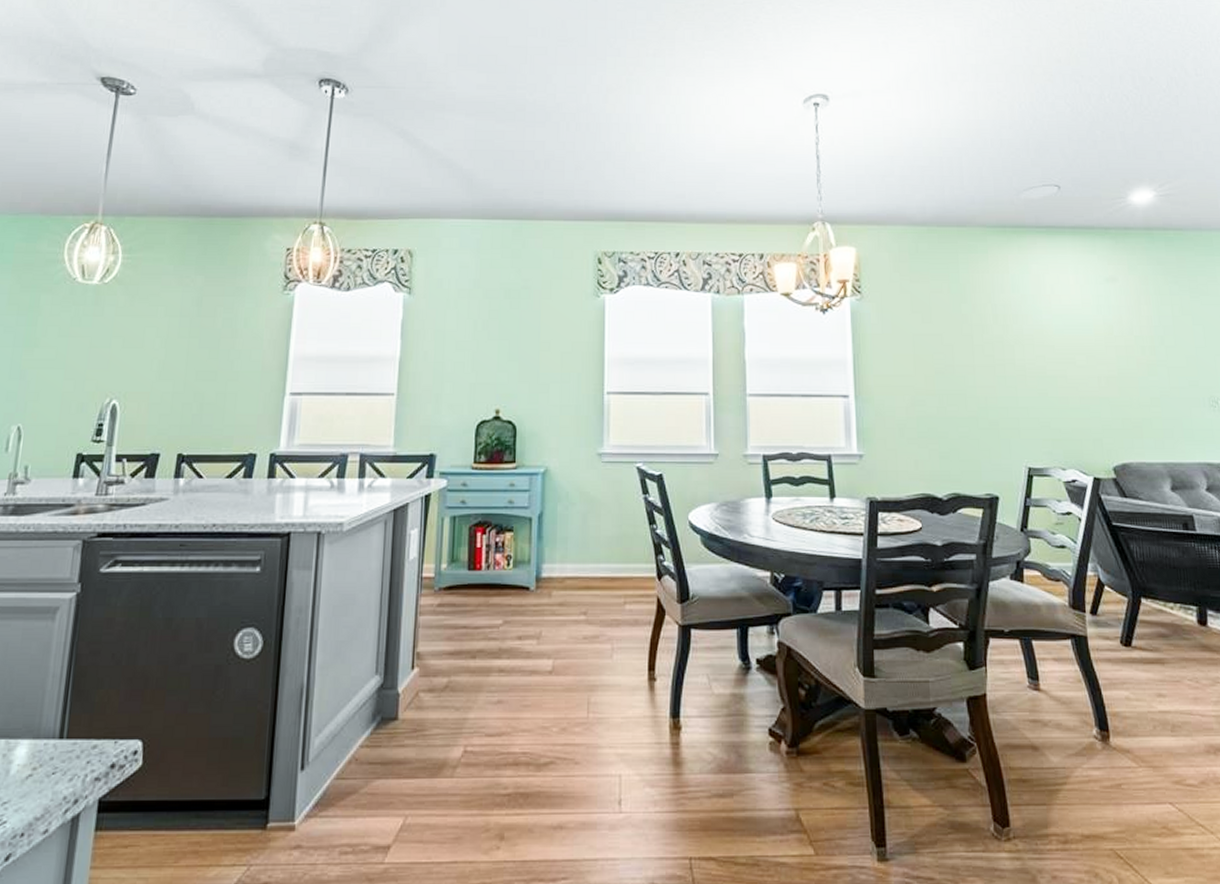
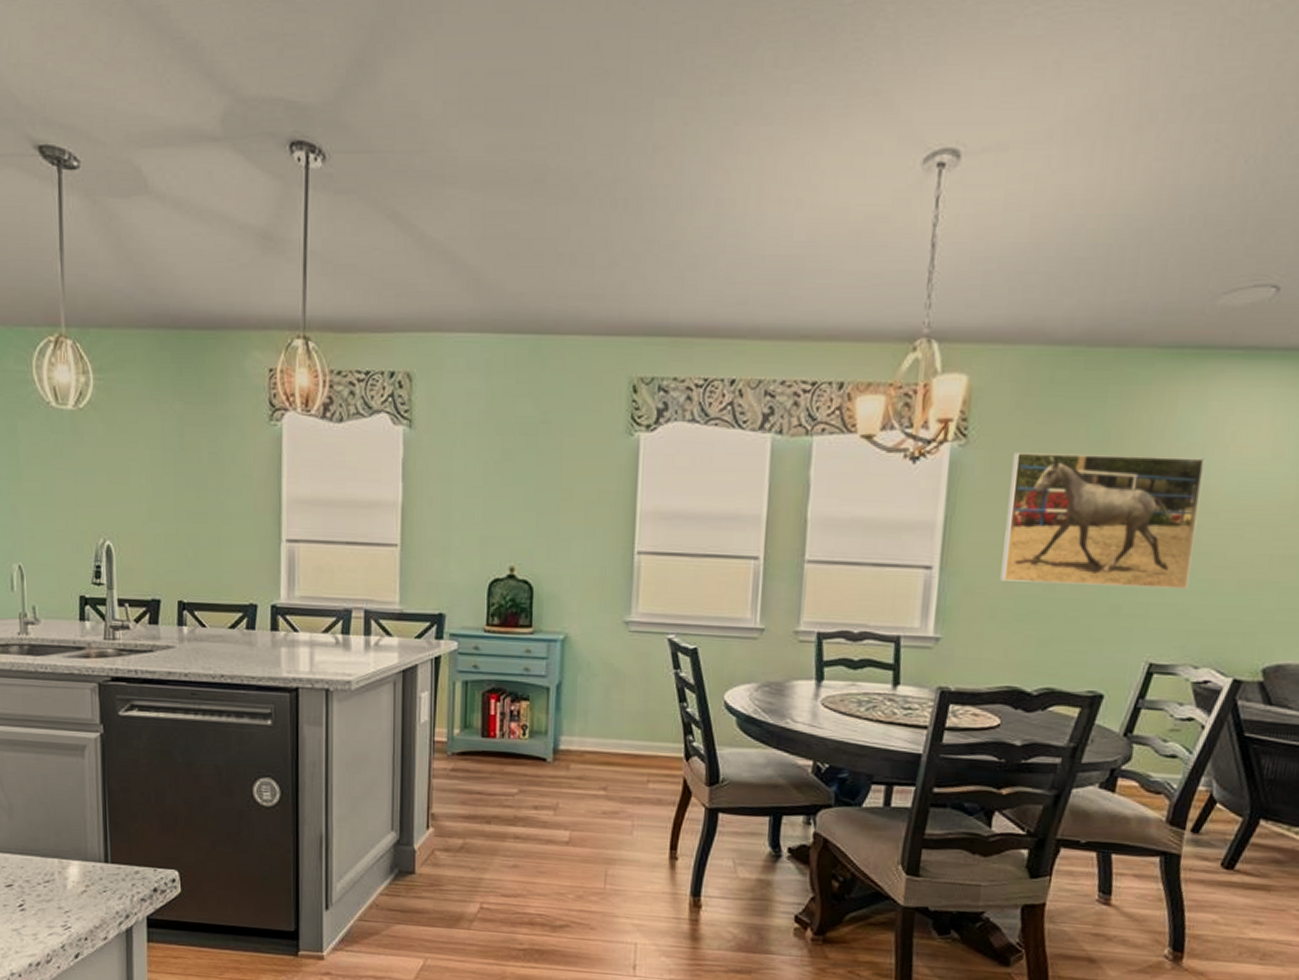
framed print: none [898,304,1044,406] -> present [1000,453,1204,589]

